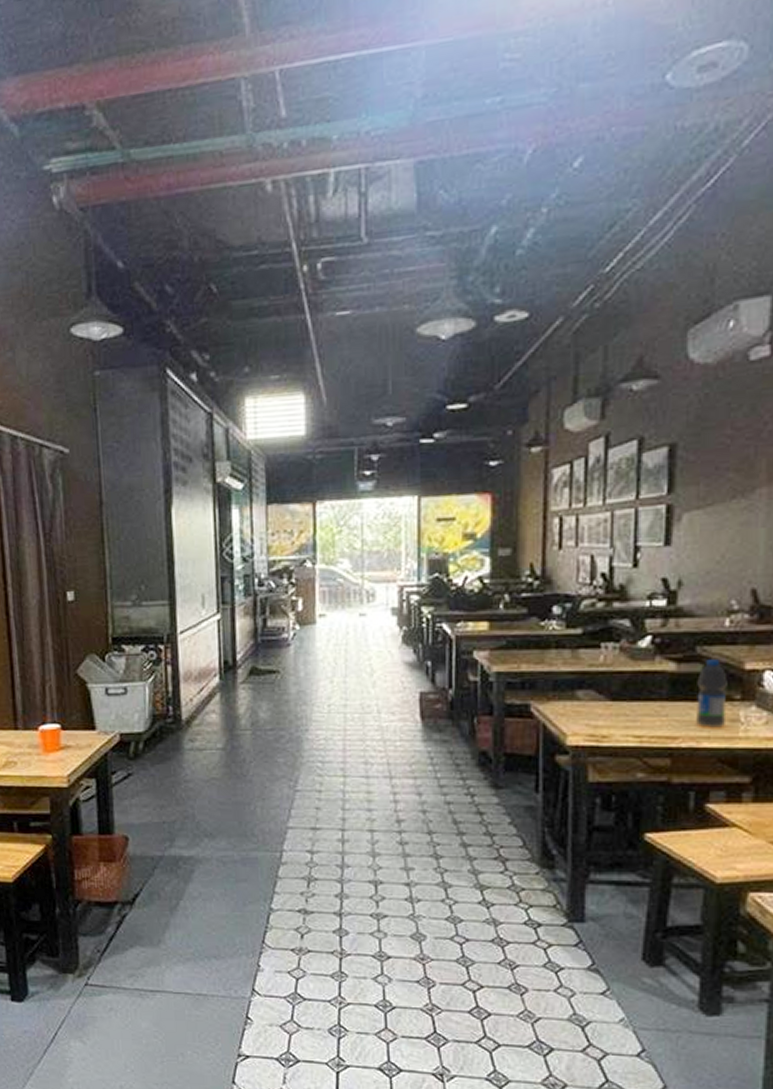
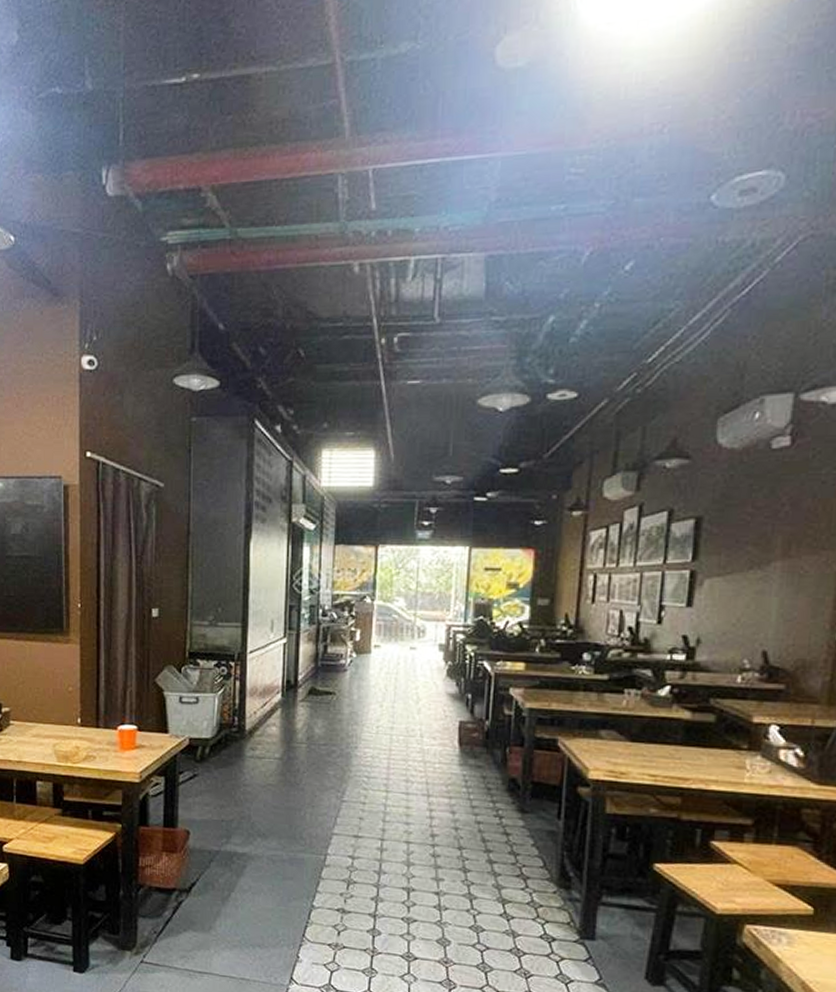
water bottle: present [695,658,728,728] -> none [705,710,737,773]

